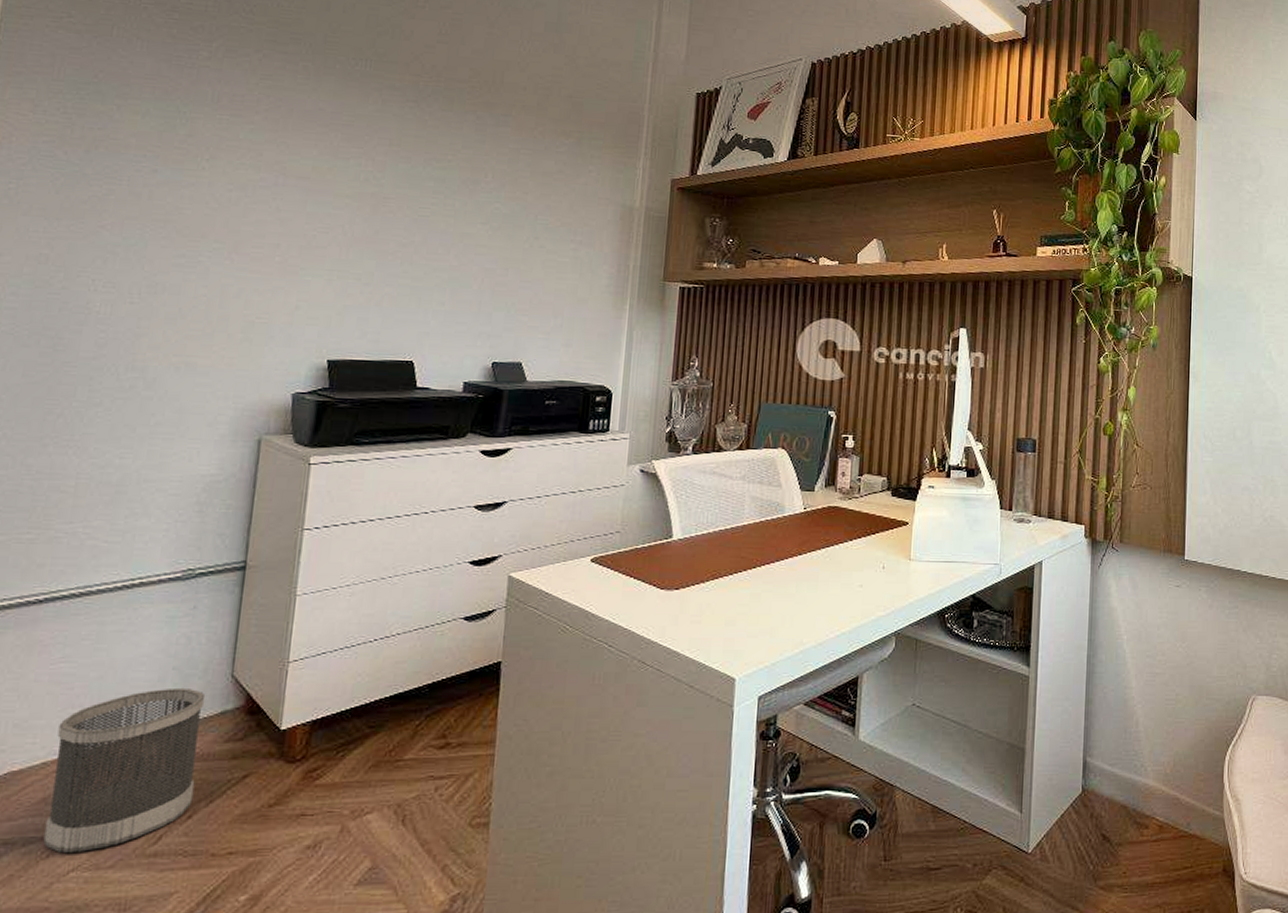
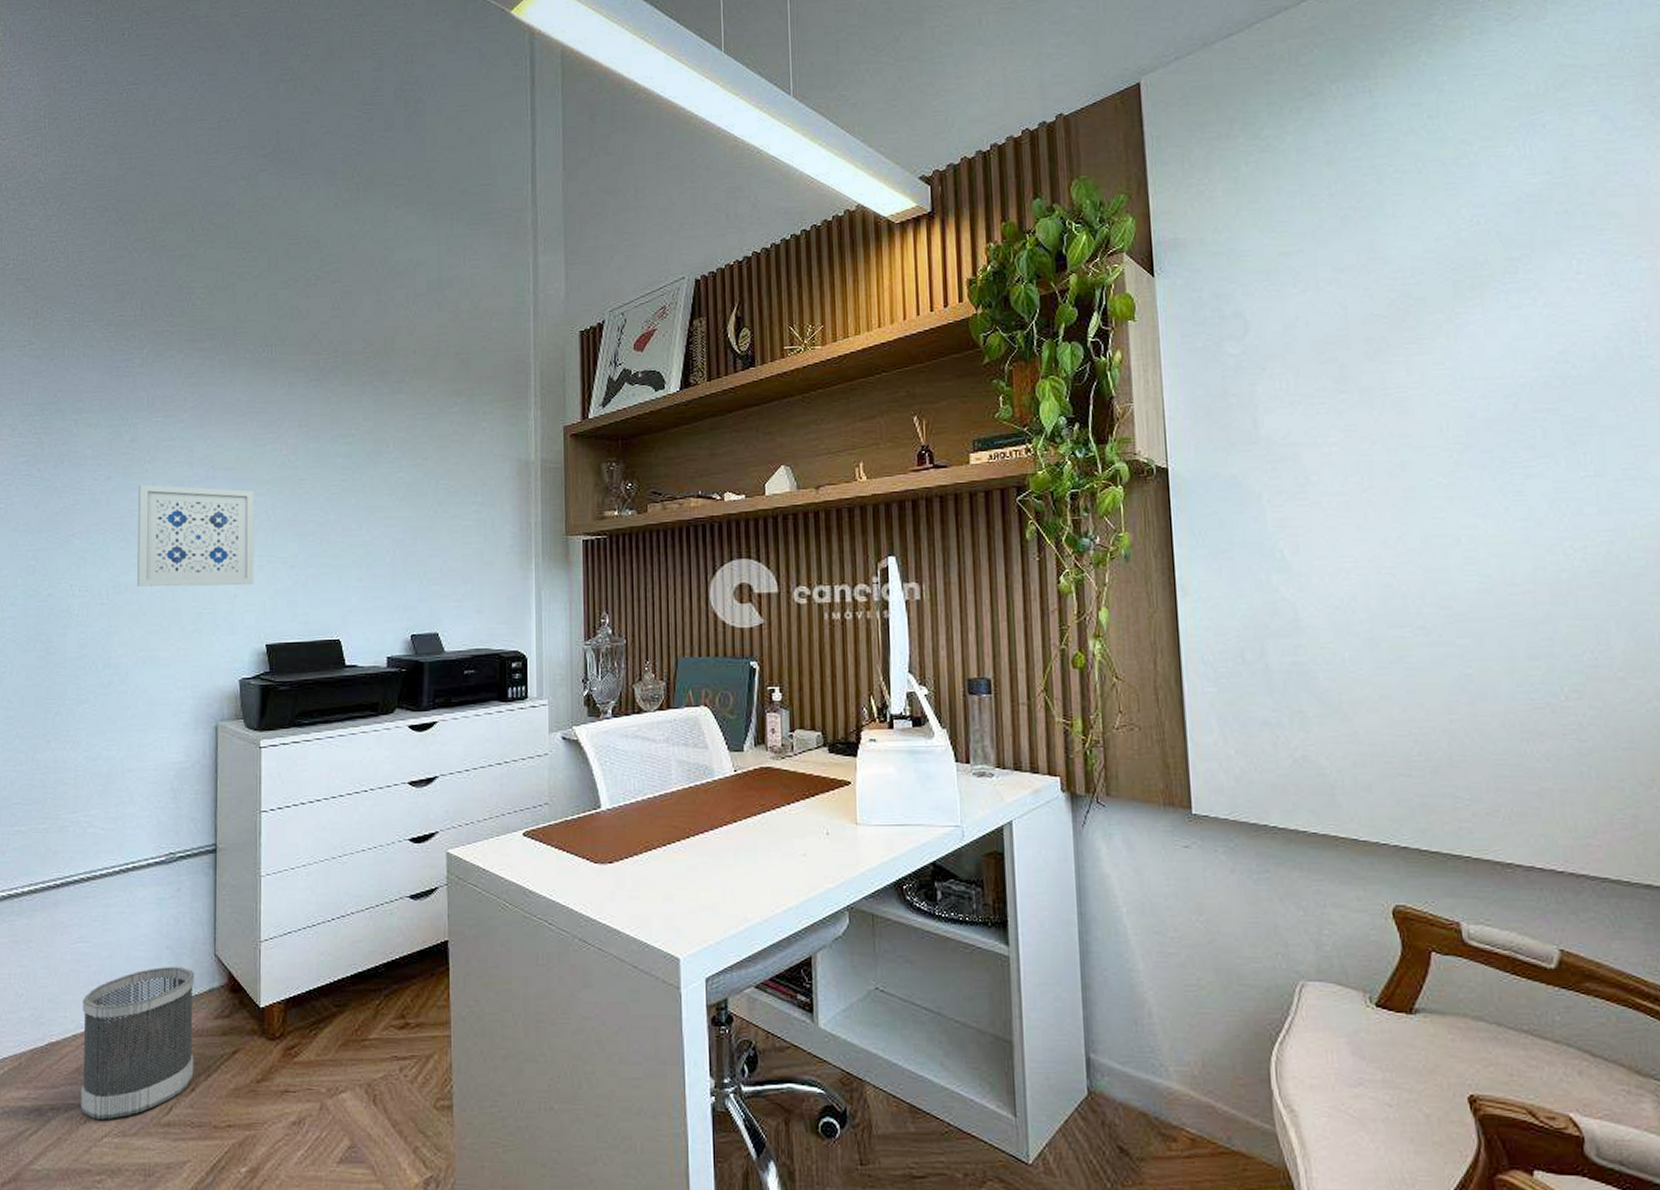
wall art: none [178,182,331,299] -> present [137,484,255,587]

